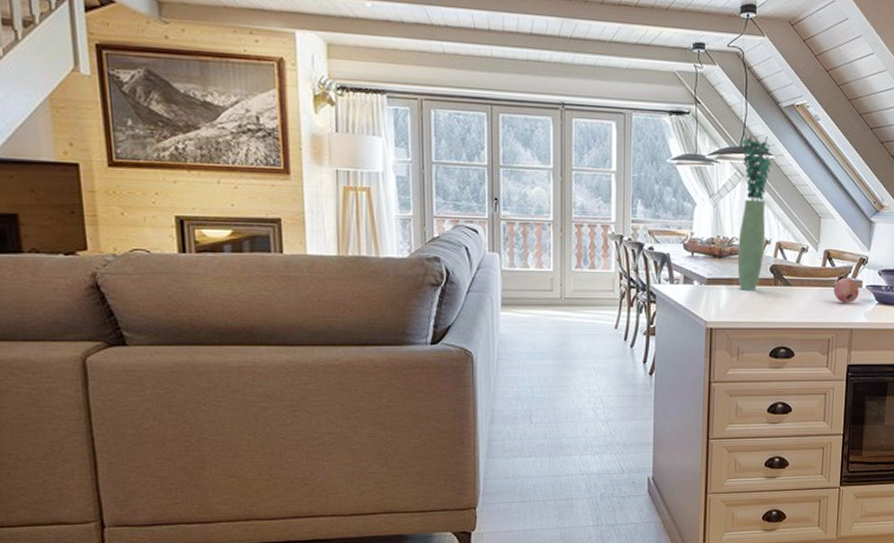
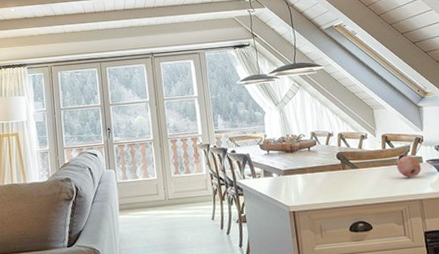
vase: present [737,132,772,290] -> none [294,52,330,177]

